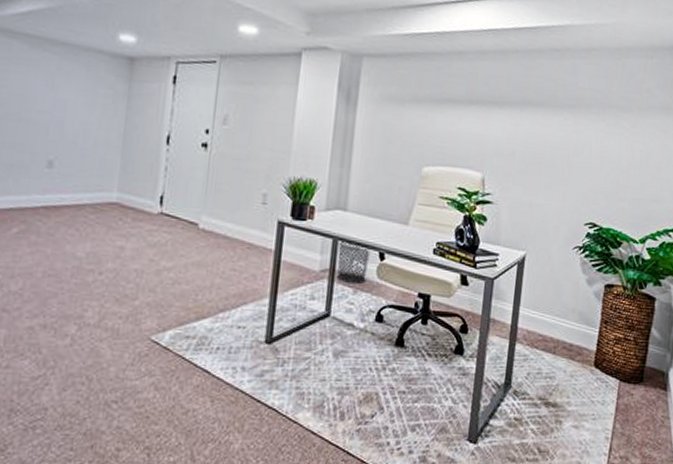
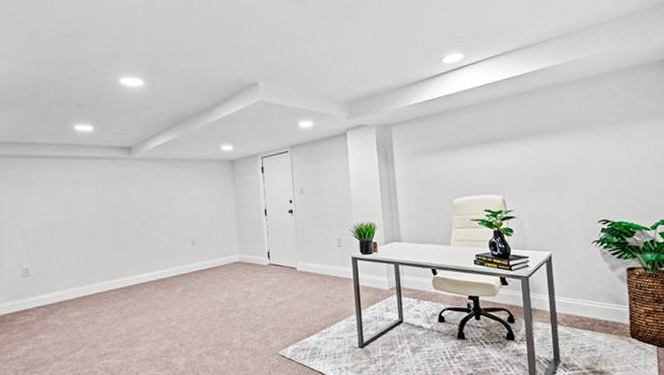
waste bin: present [337,240,371,285] -> none [400,264,425,296]

